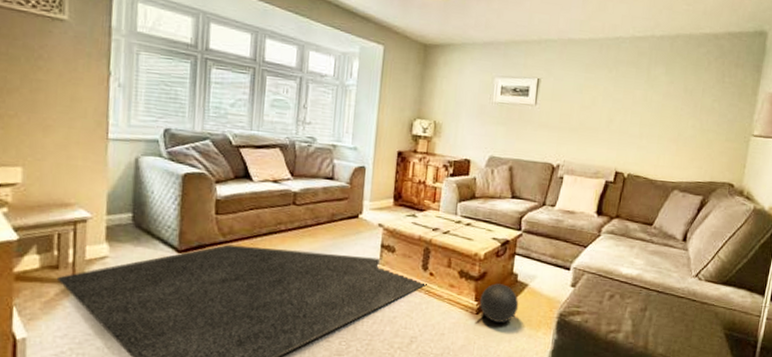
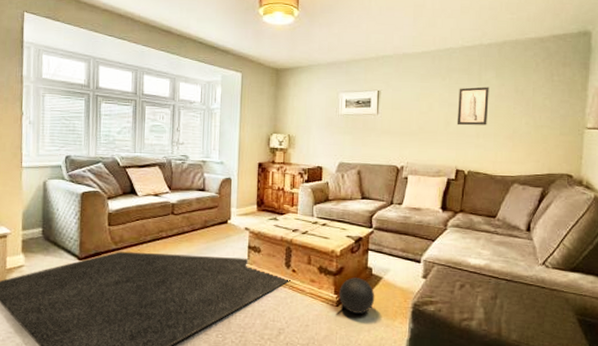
wall art: none [620,82,658,126] -> present [456,86,489,126]

